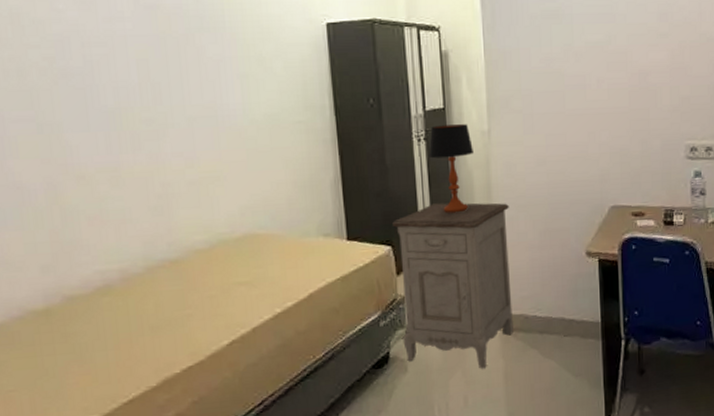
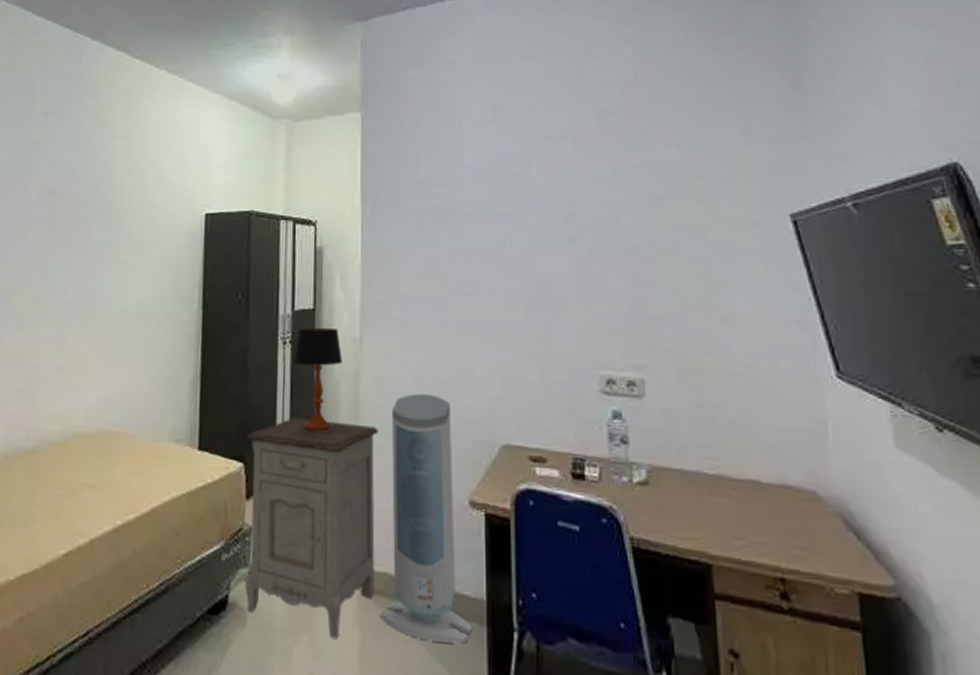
air purifier: none [519,172,591,358] -> present [381,394,473,644]

